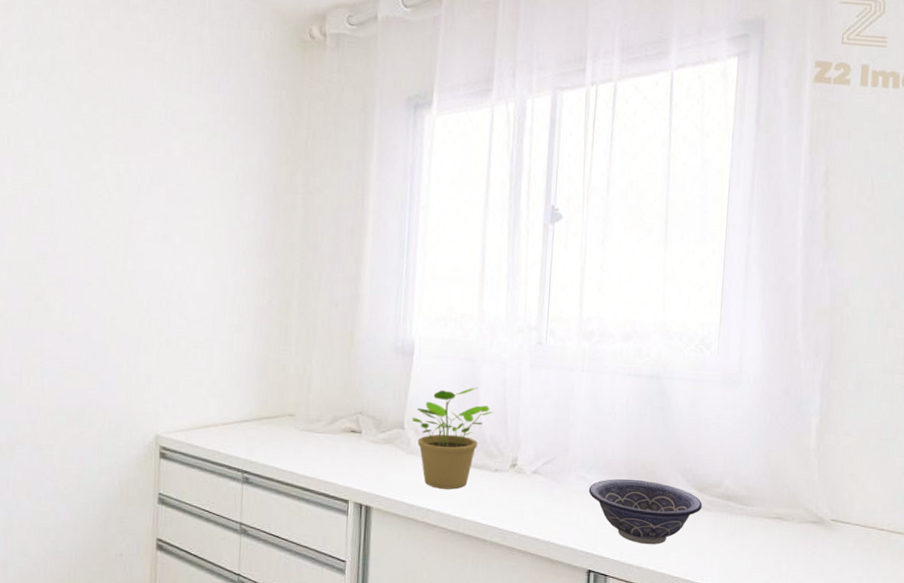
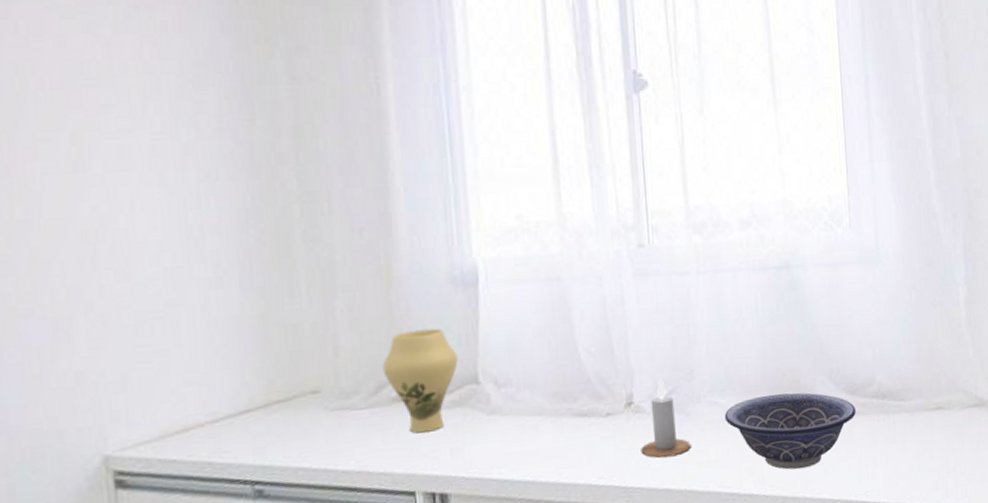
vase: none [338,382,392,459] -> present [382,328,458,434]
potted plant: present [412,387,493,490] -> none [488,312,594,453]
candle: none [518,450,558,513] -> present [641,379,691,458]

